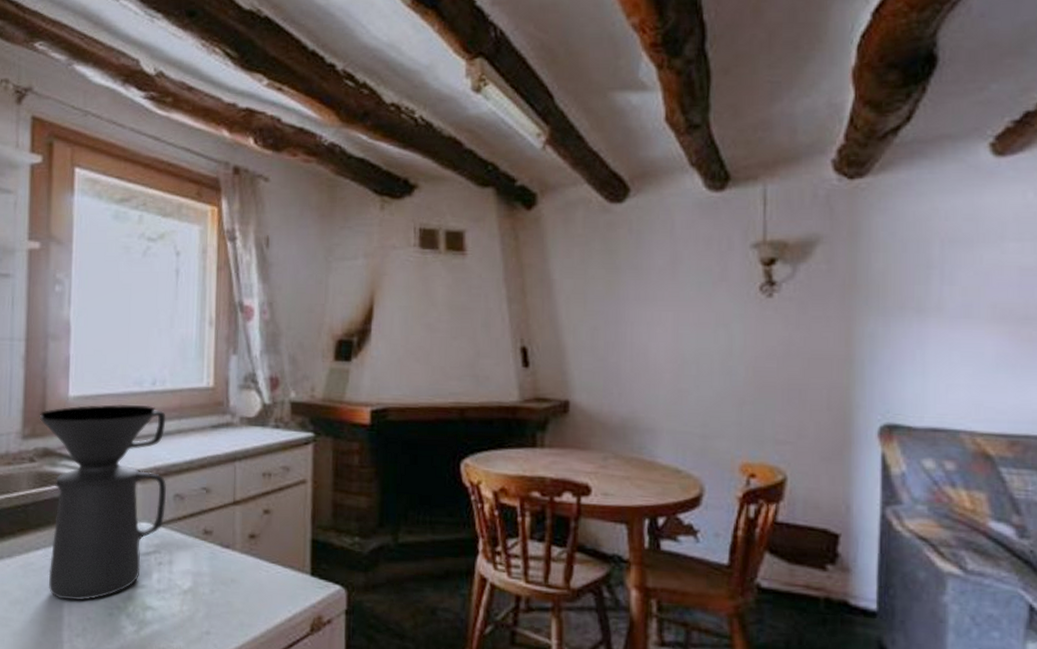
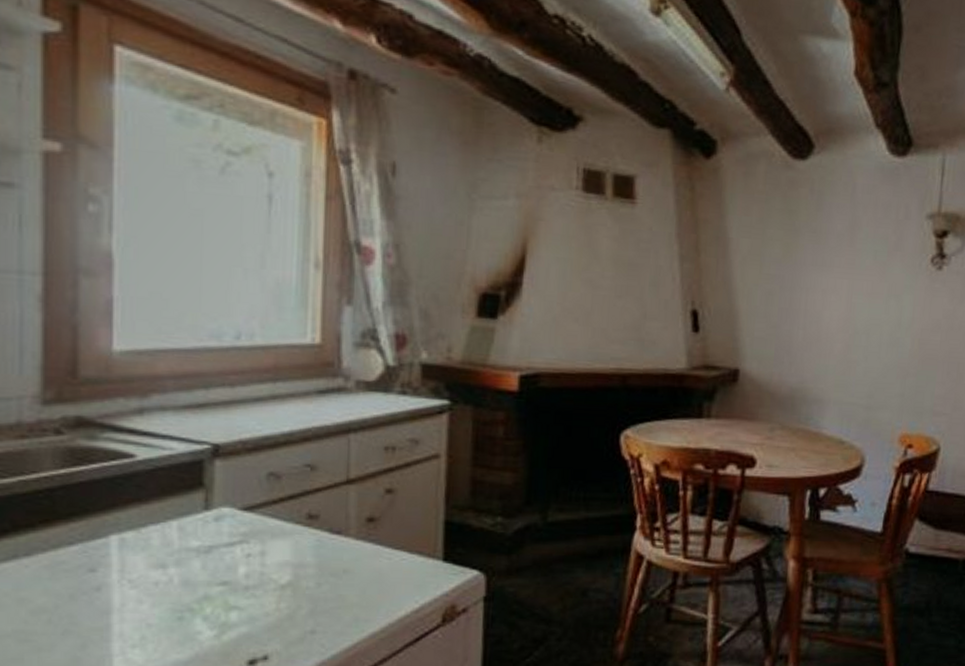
coffee maker: present [40,404,167,601] -> none [69,361,257,605]

